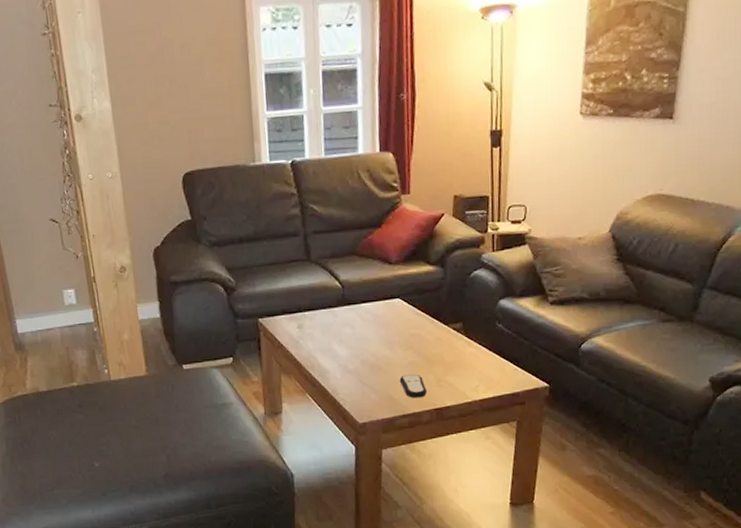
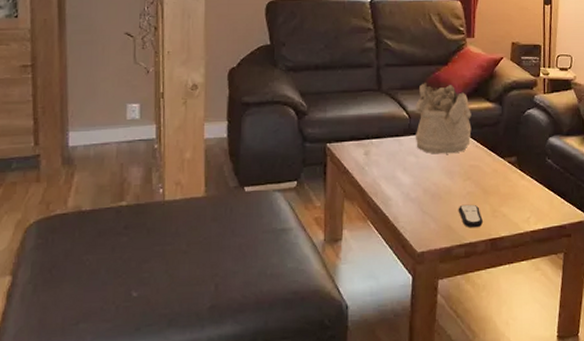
mineral sample: none [348,249,411,325] -> present [415,83,472,154]

